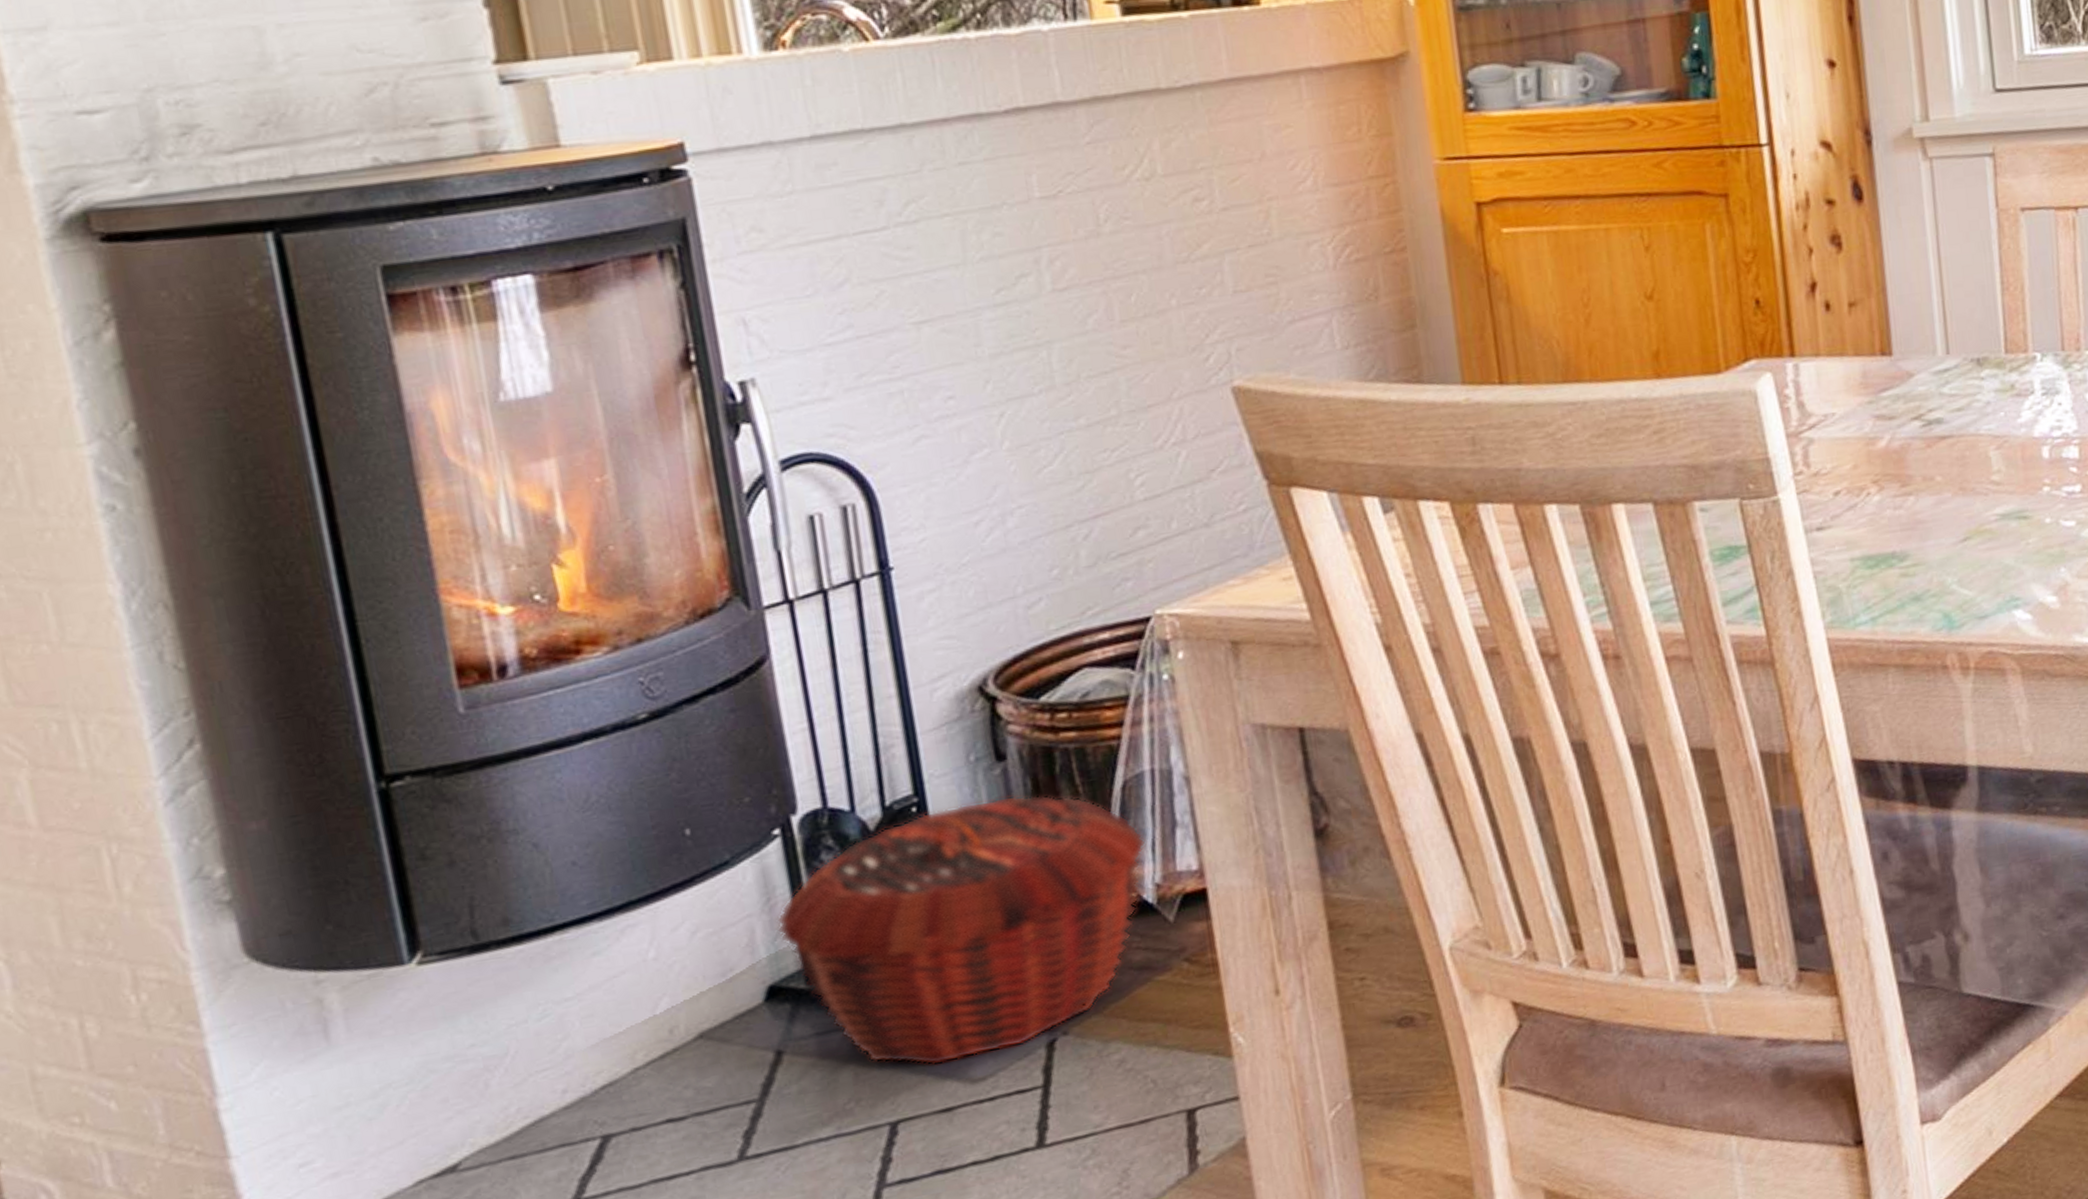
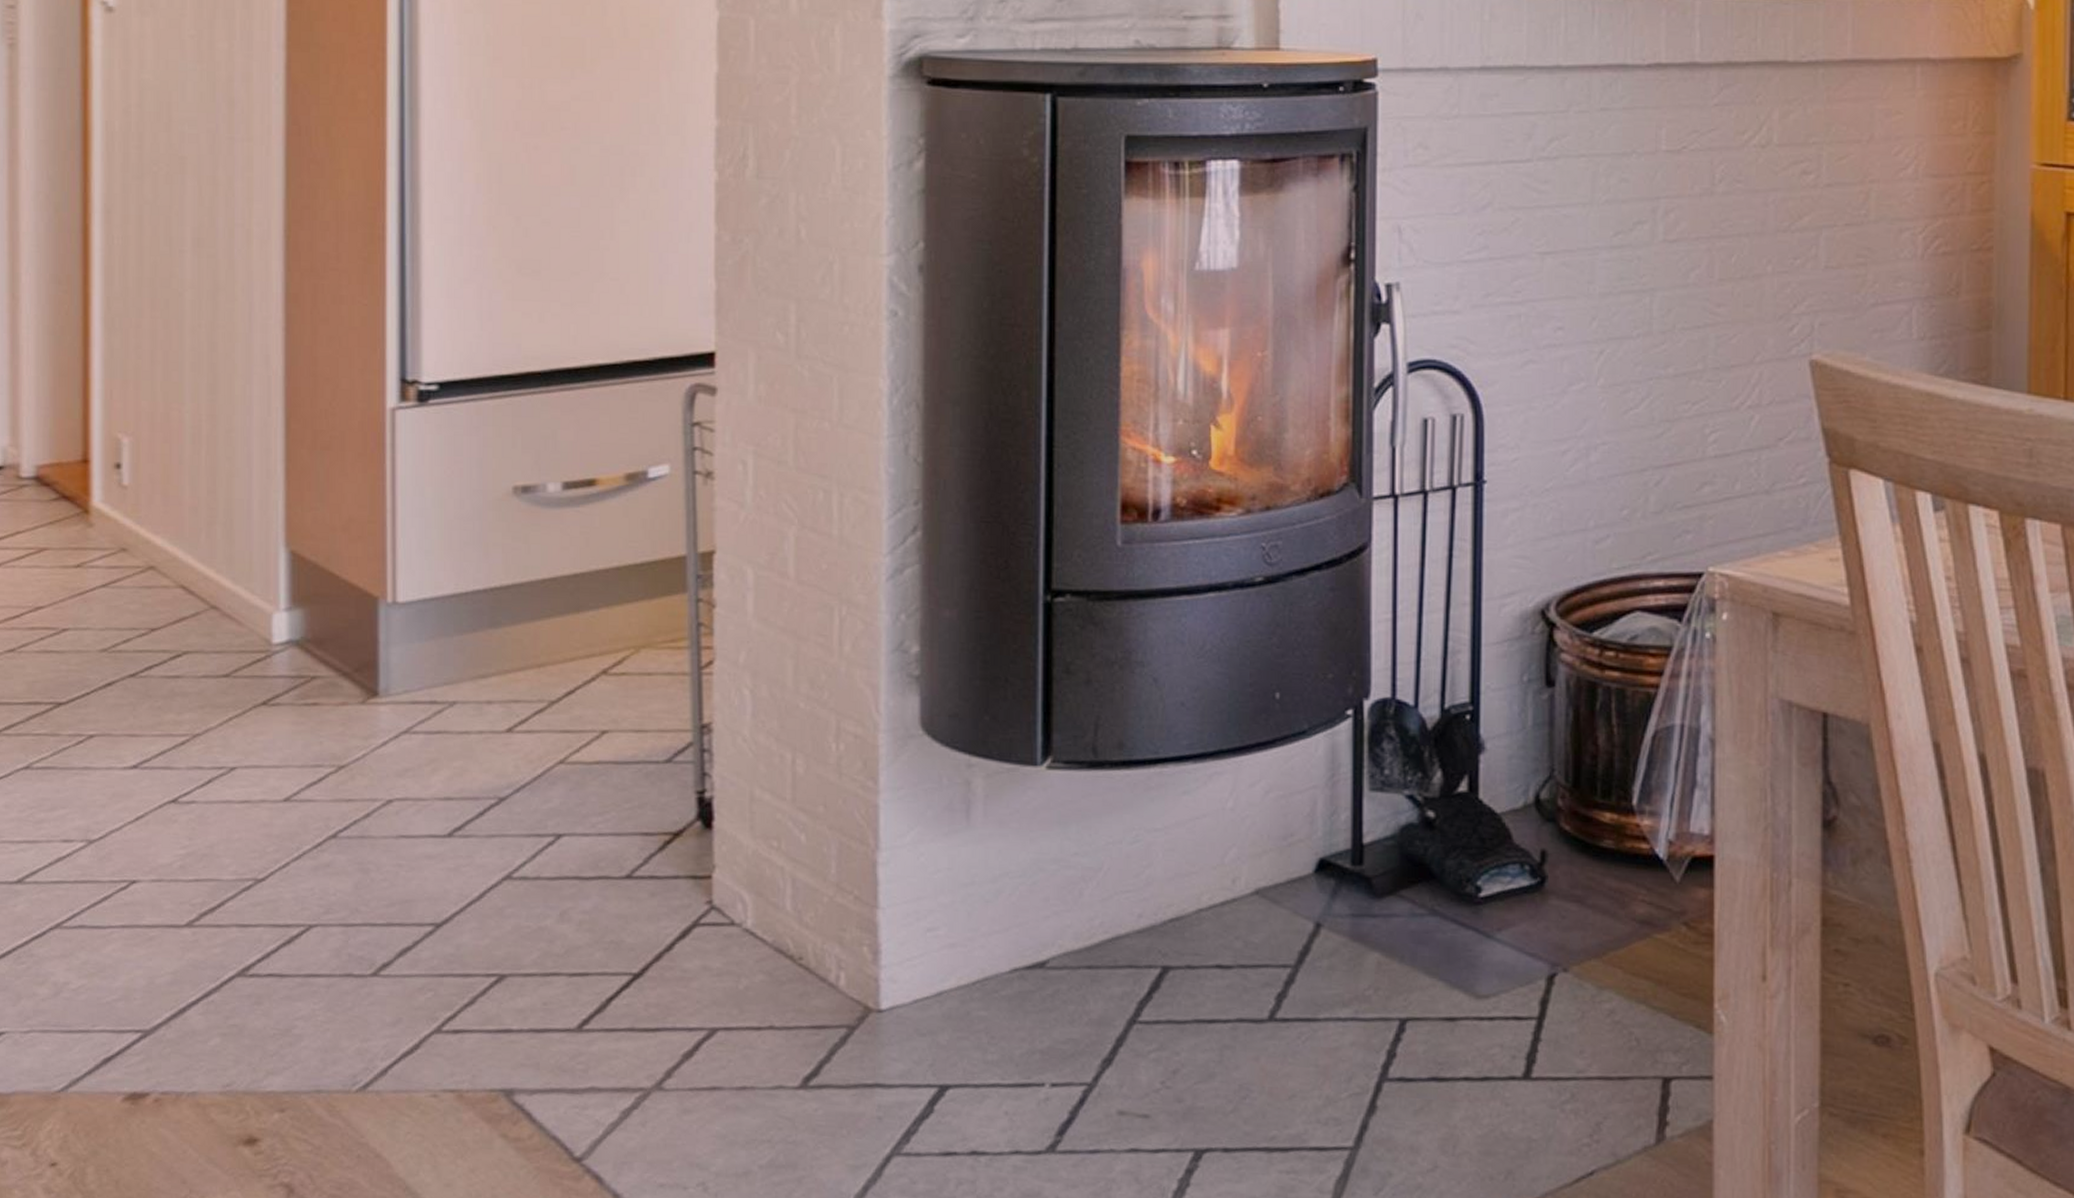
woven basket: present [776,795,1146,1066] -> none [1335,721,1666,973]

